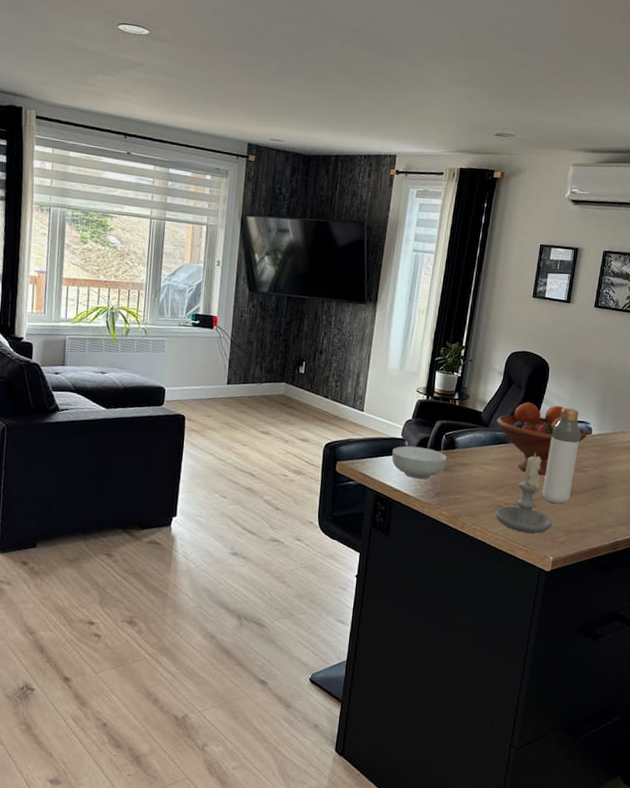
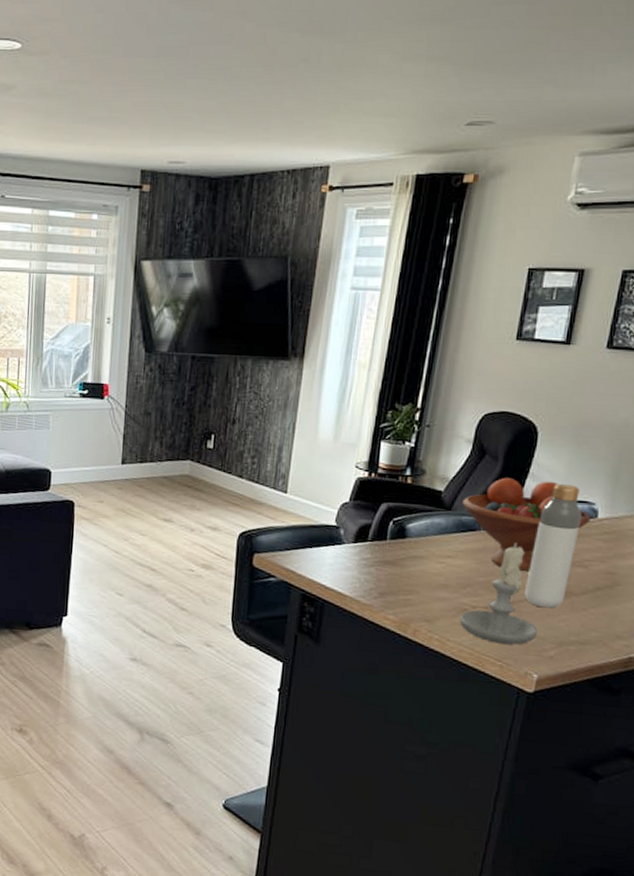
cereal bowl: present [392,446,447,479] -> none [323,534,395,576]

